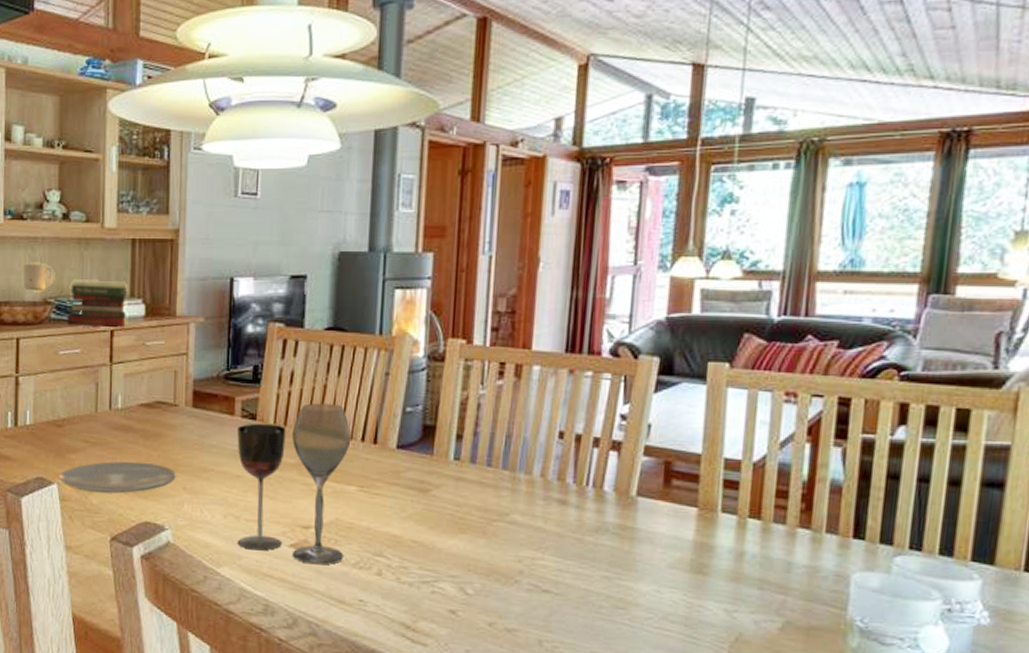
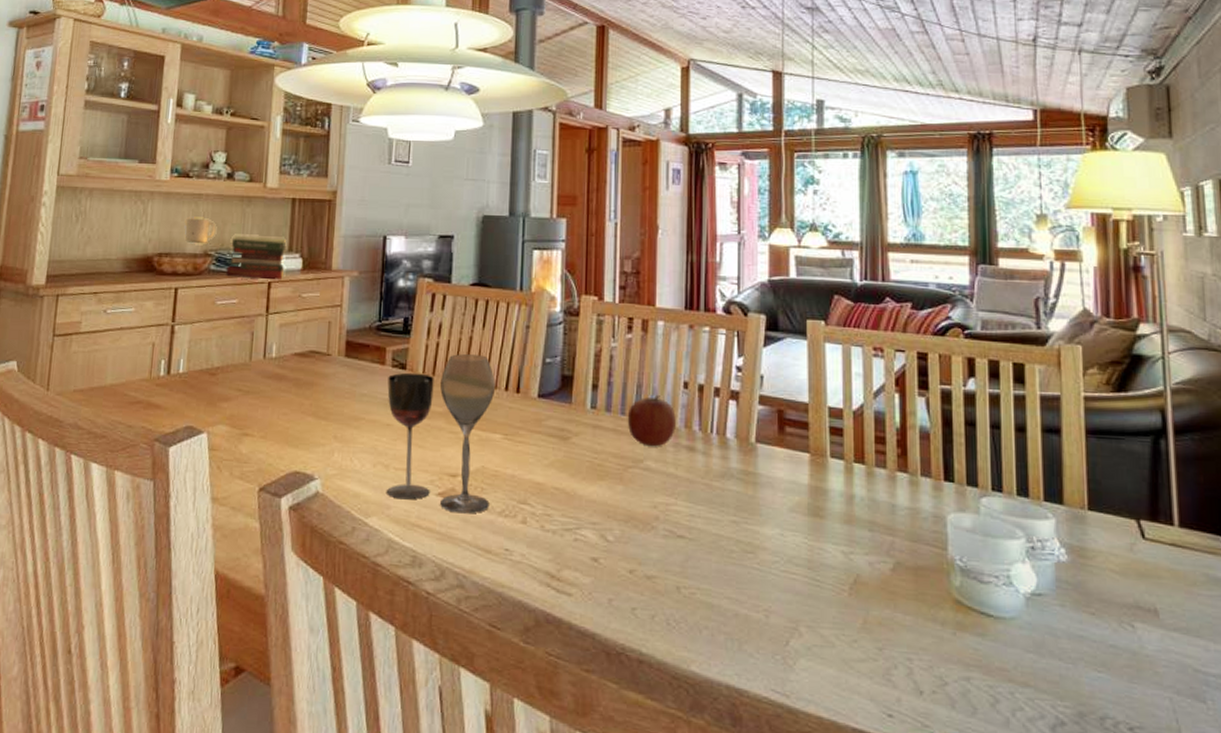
plate: present [58,461,177,494] -> none [208,410,328,443]
fruit: none [493,446,548,499] -> present [627,395,676,446]

